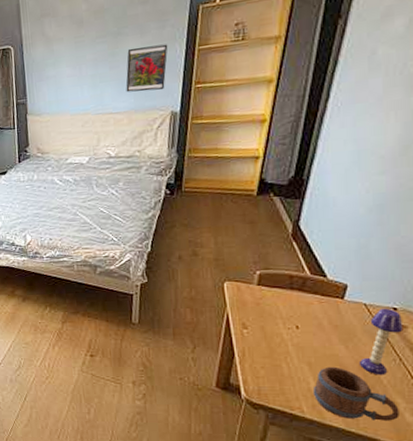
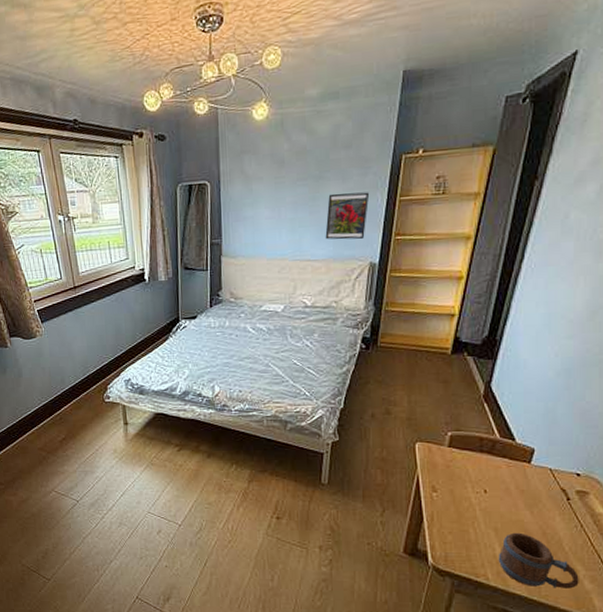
toy lamp: present [358,308,404,375] -> none [542,473,586,542]

